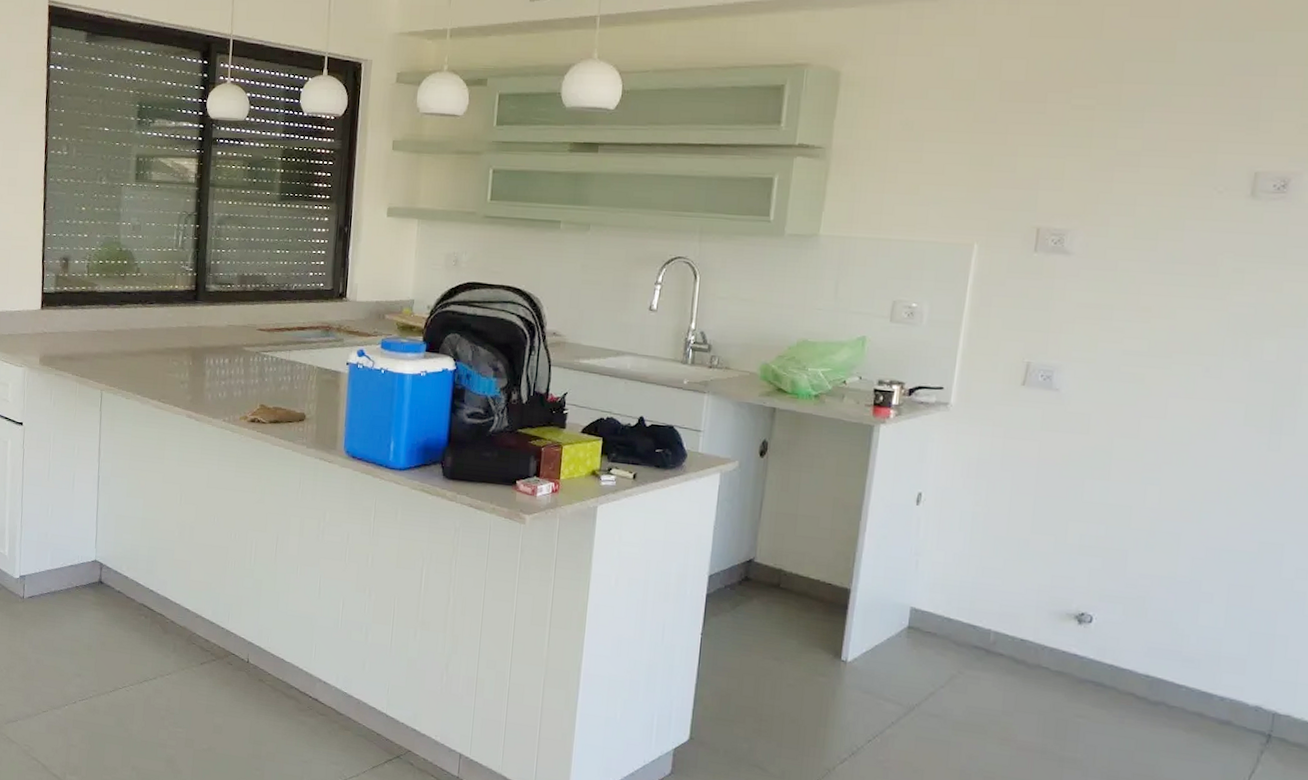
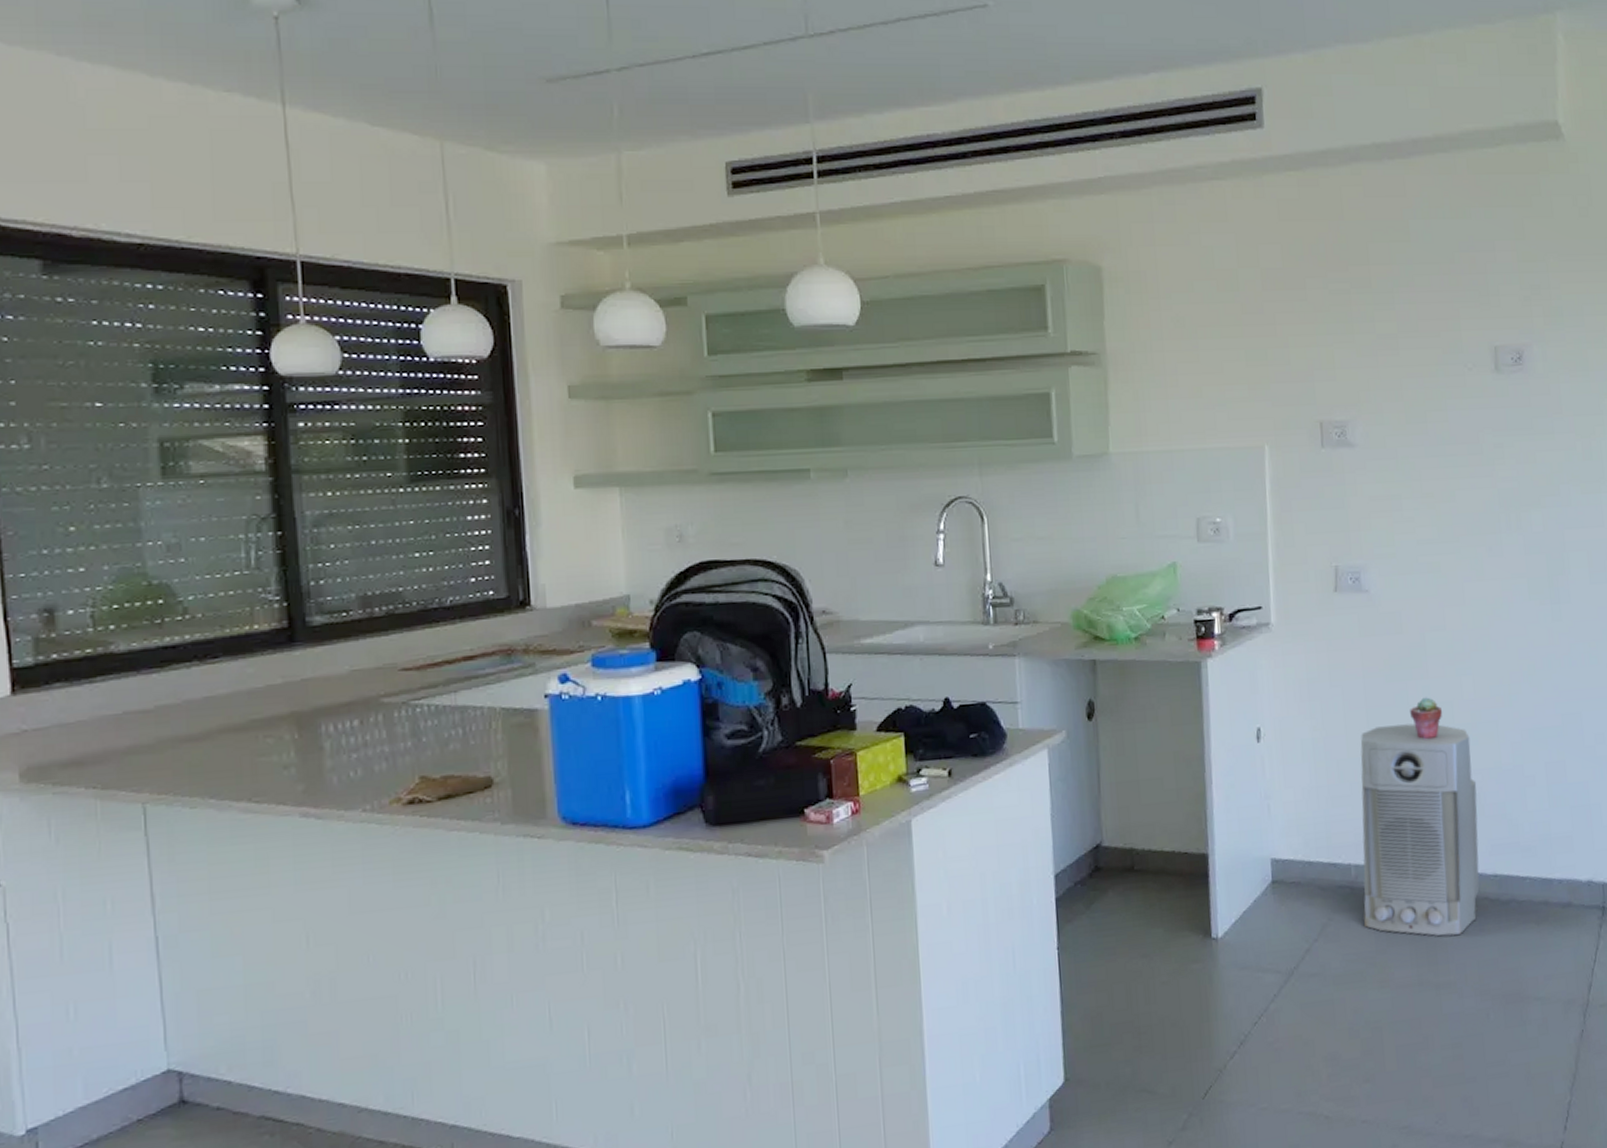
air purifier: none [995,514,1145,719] -> present [1360,723,1480,937]
potted succulent: none [1082,497,1119,537] -> present [1410,697,1443,740]

